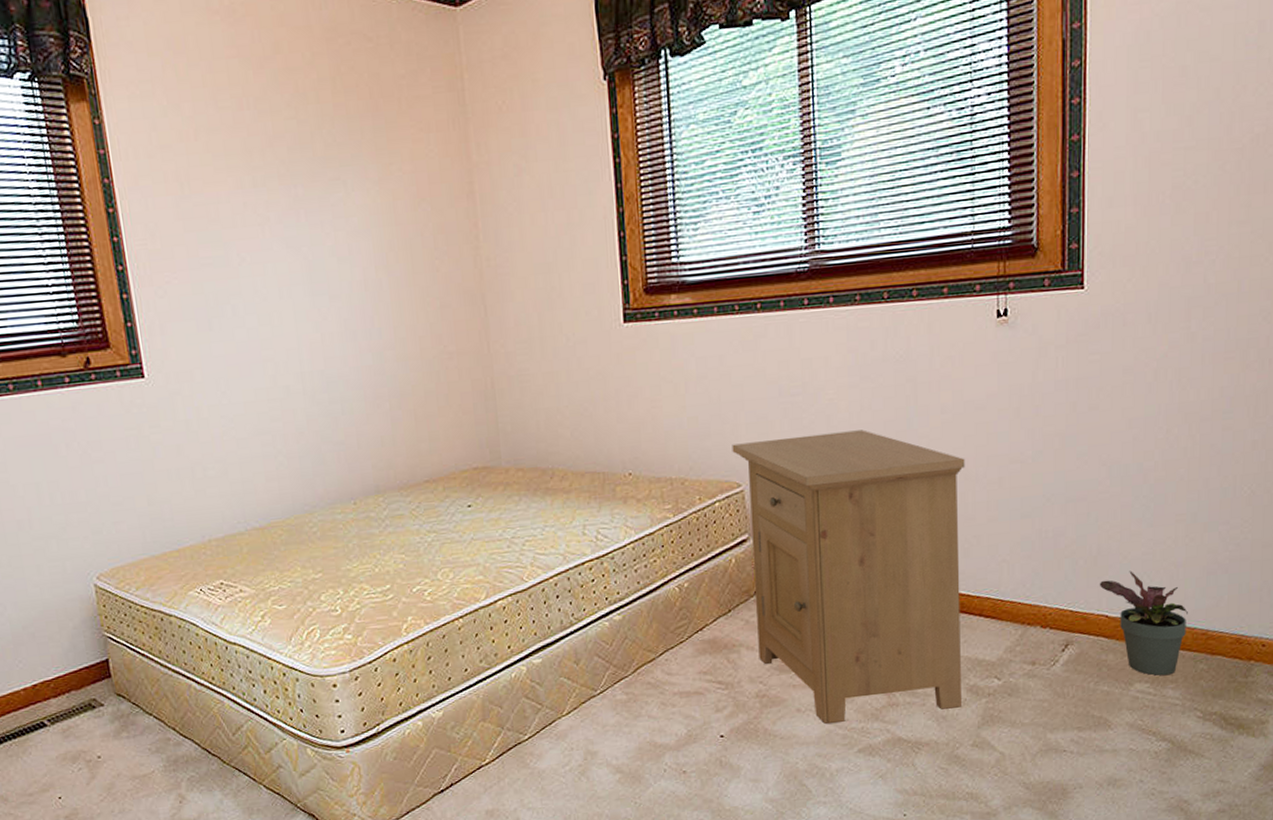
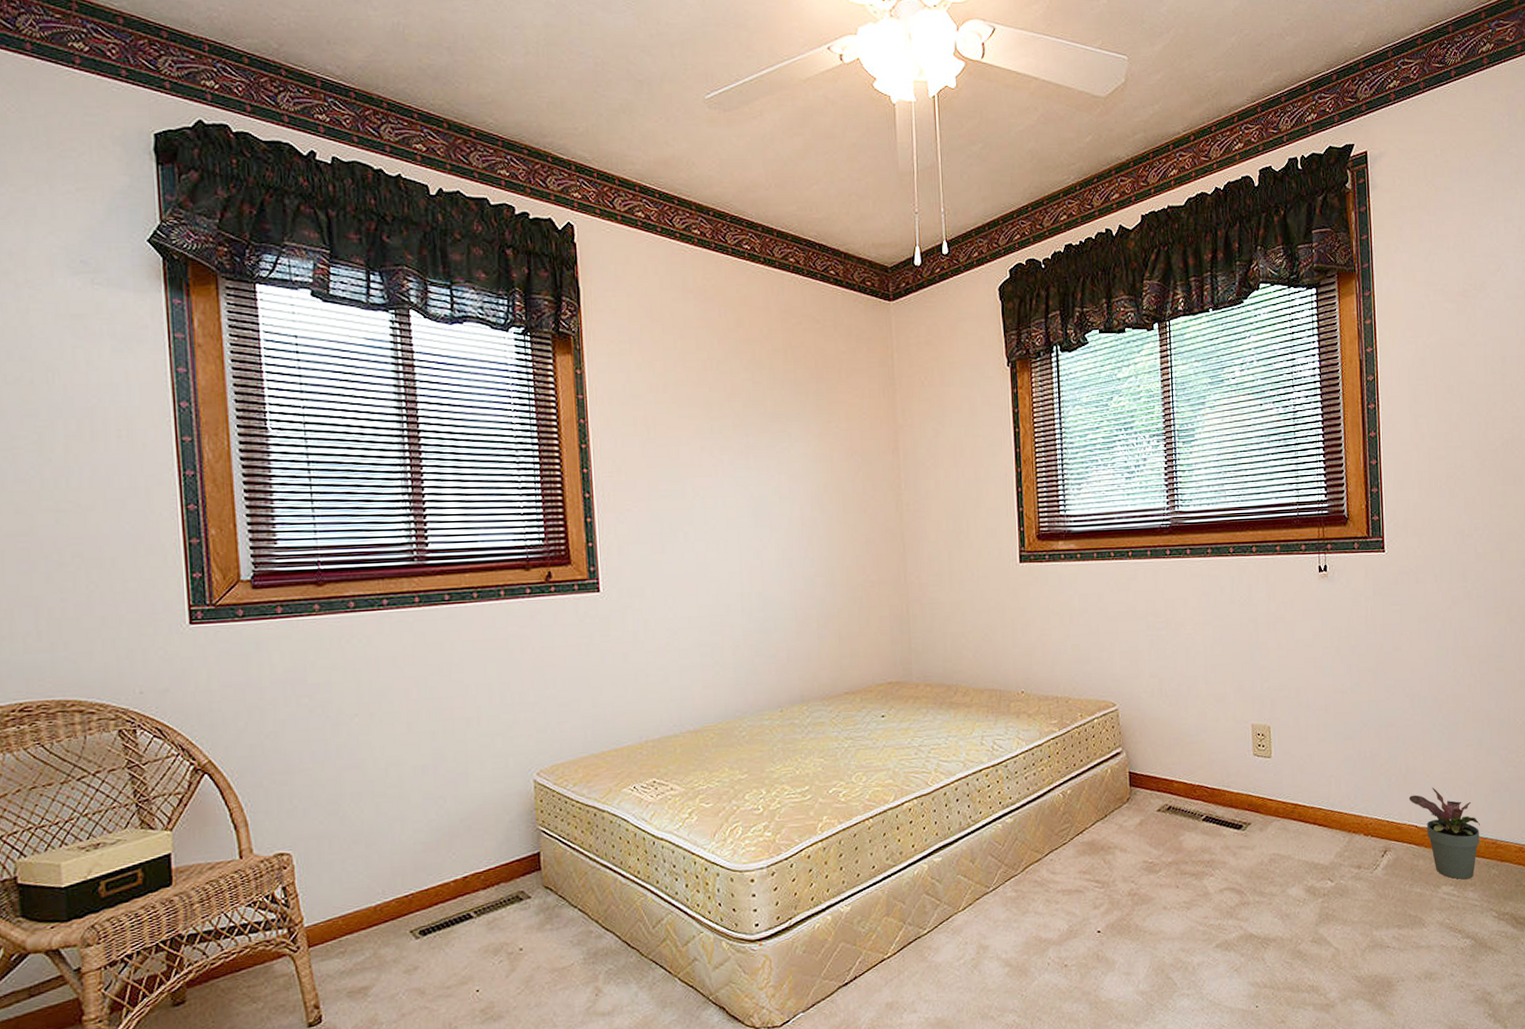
nightstand: present [732,429,965,724] -> none [1108,660,1302,921]

